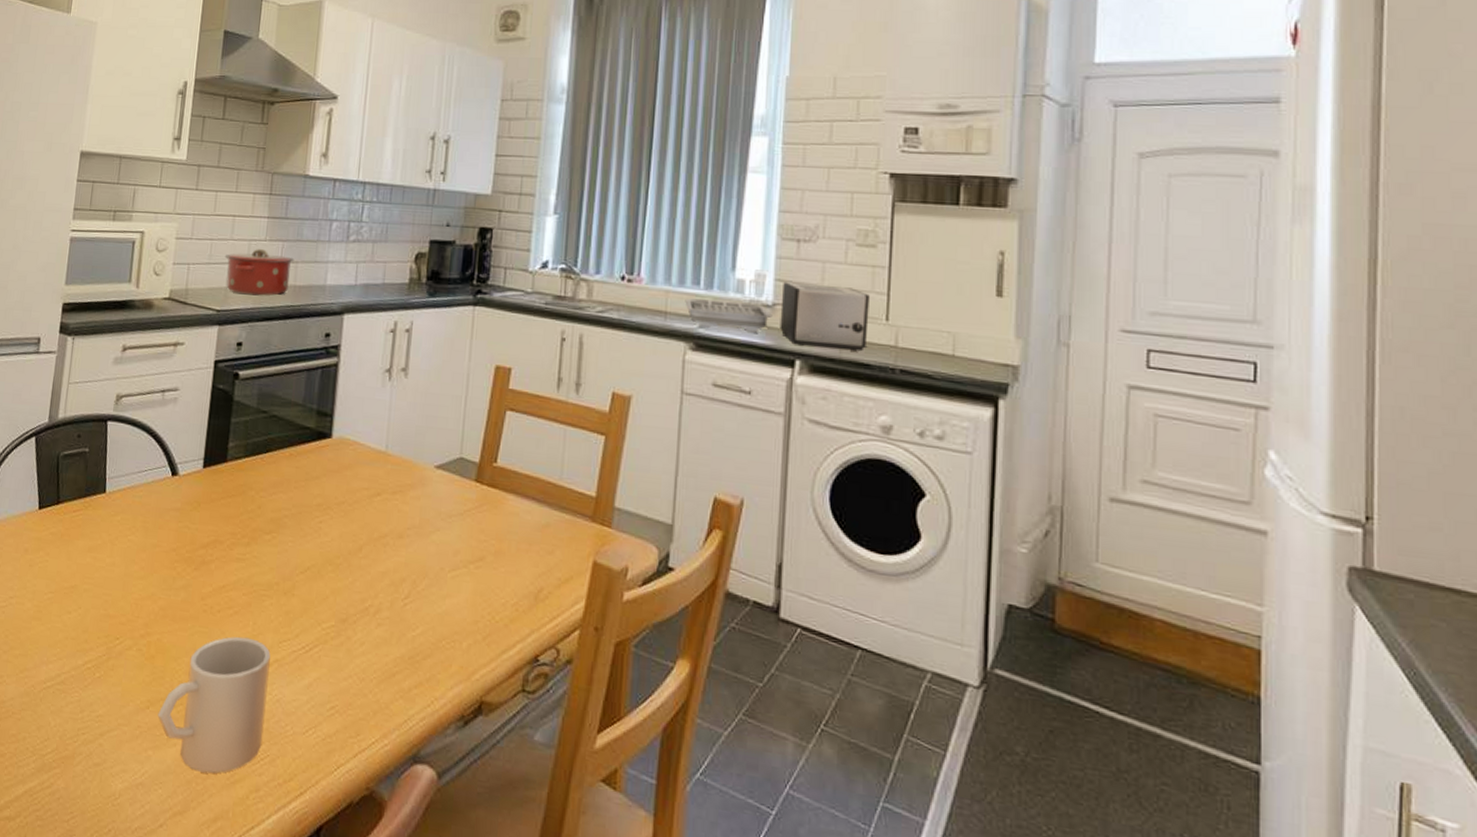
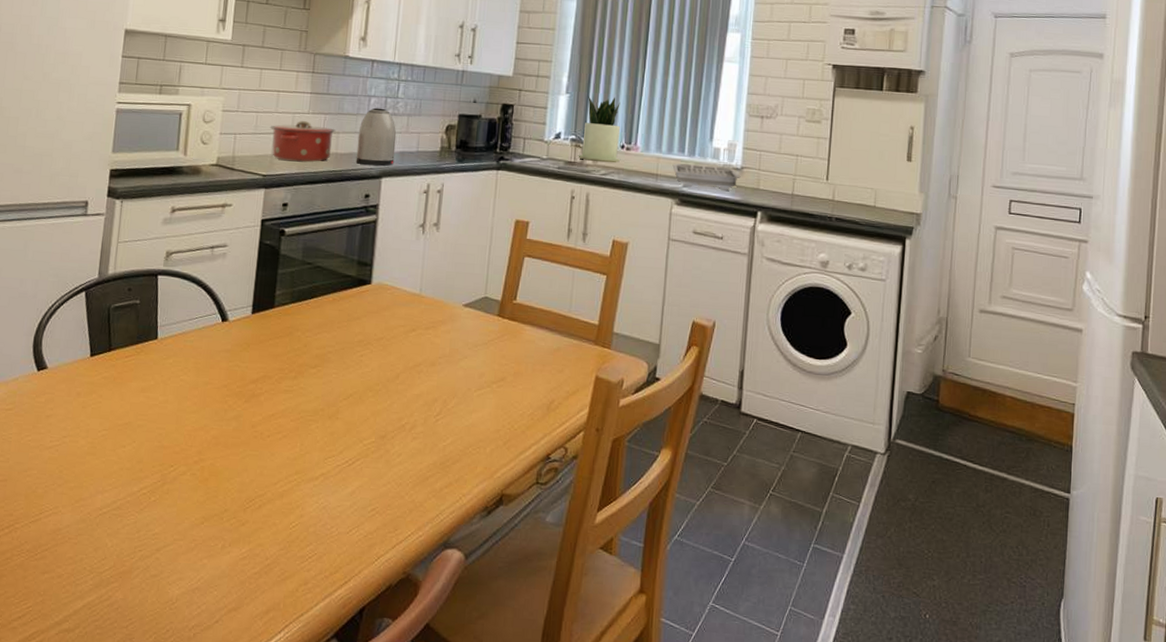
mug: present [157,636,271,774] -> none [212,456,317,574]
kettle: none [315,233,360,301] -> present [355,107,397,166]
planter: none [569,217,621,298] -> present [578,96,621,164]
toaster: present [780,282,870,352] -> none [746,150,815,205]

